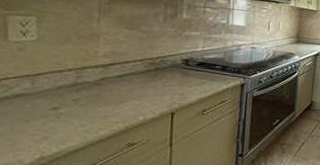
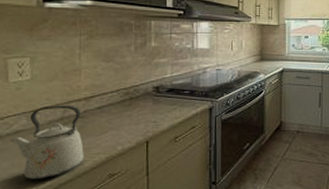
kettle: none [10,70,100,146] -> present [11,105,84,180]

